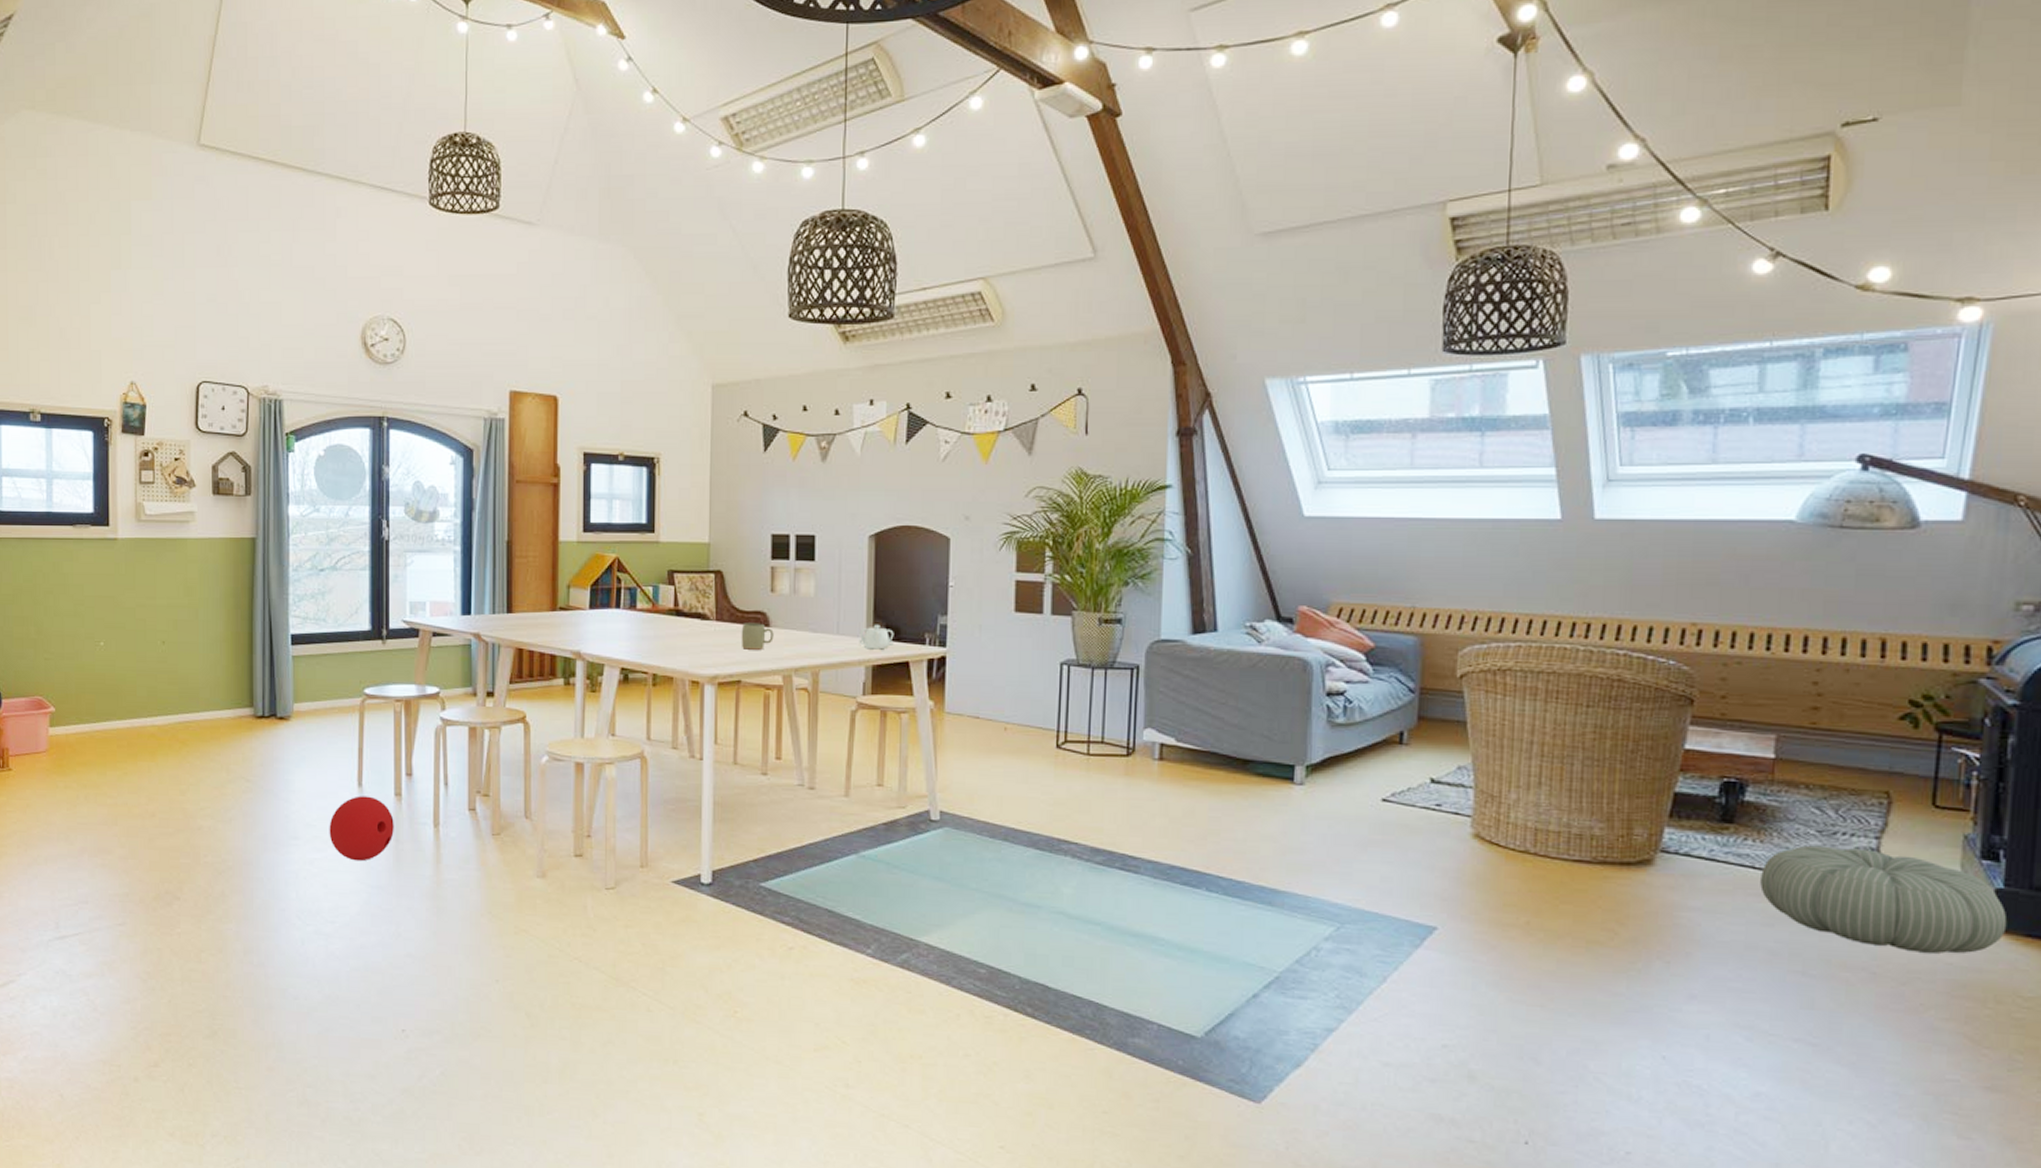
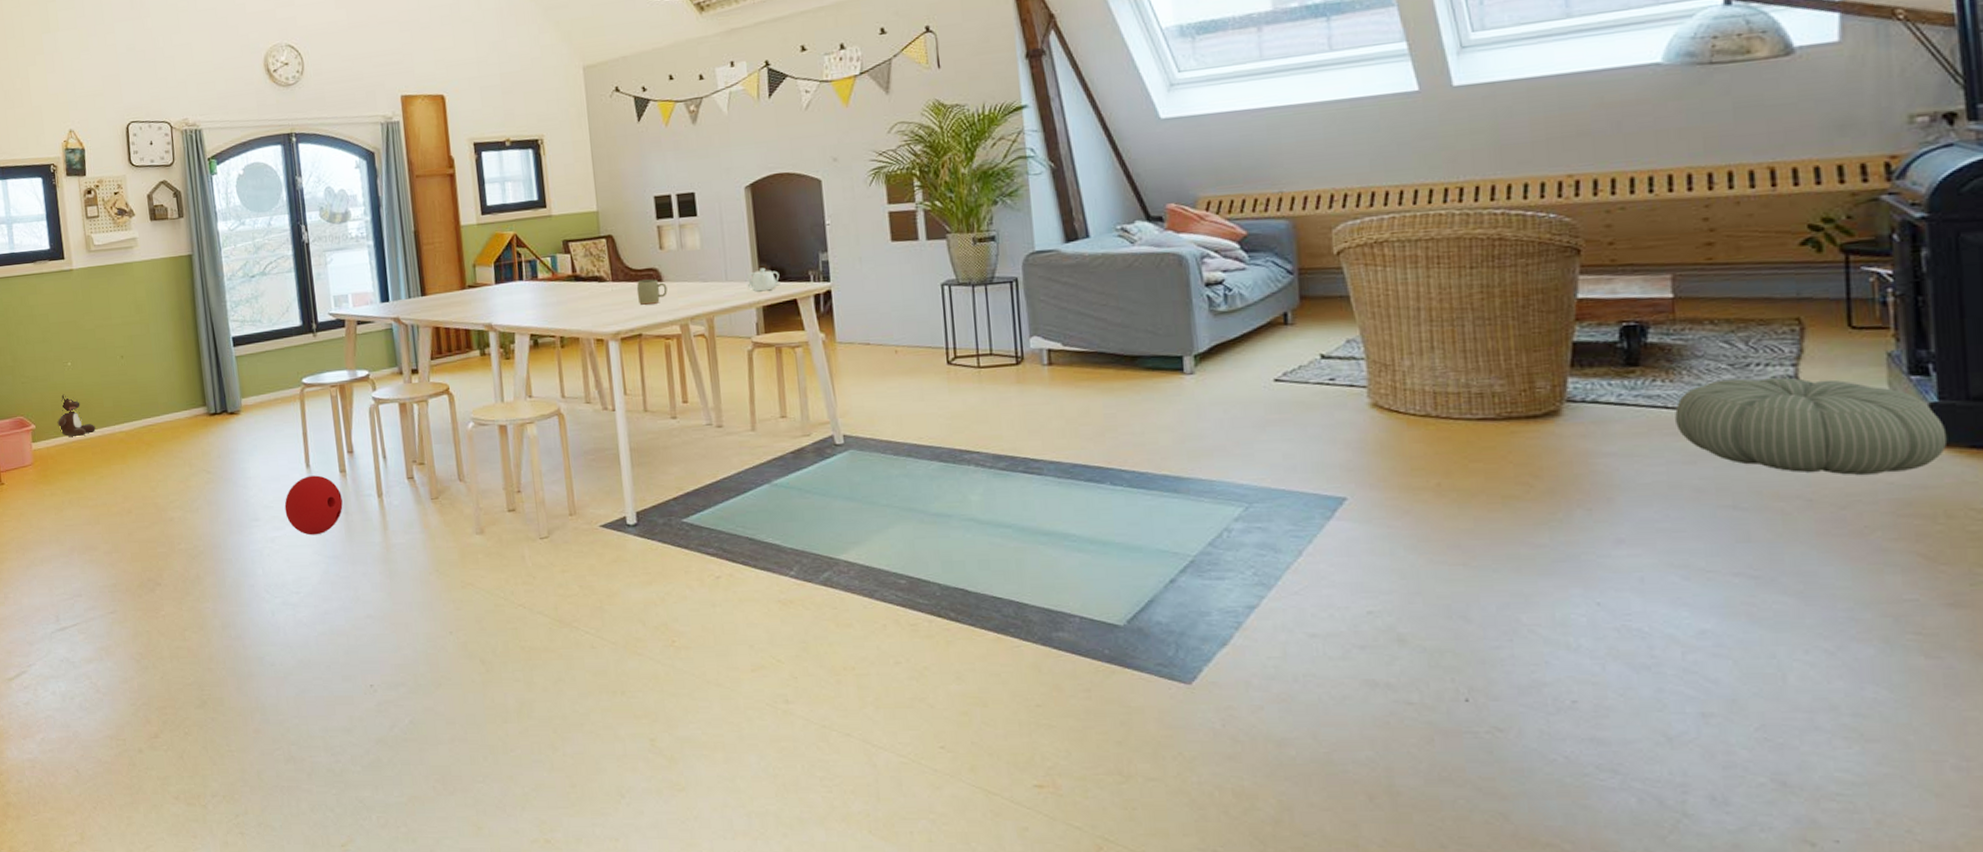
stuffed animal: none [82,676,124,726] -> present [58,394,96,437]

